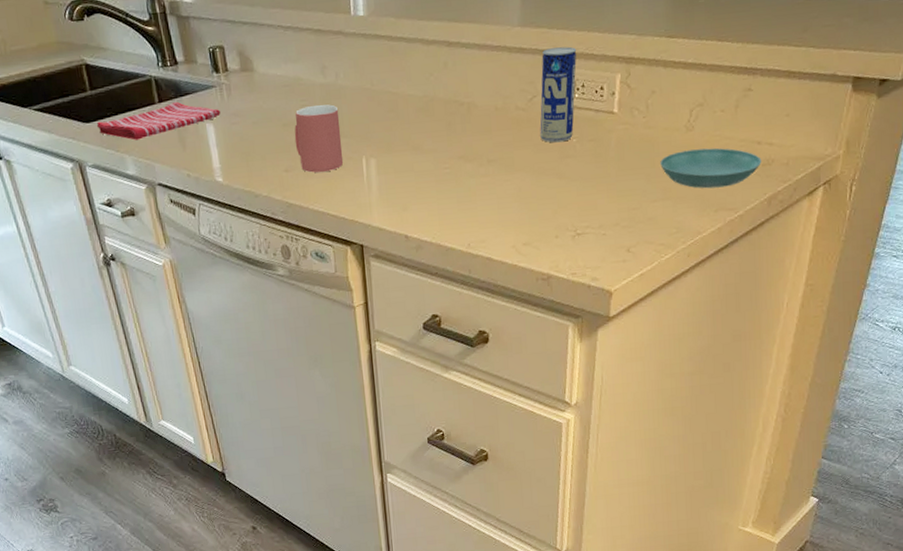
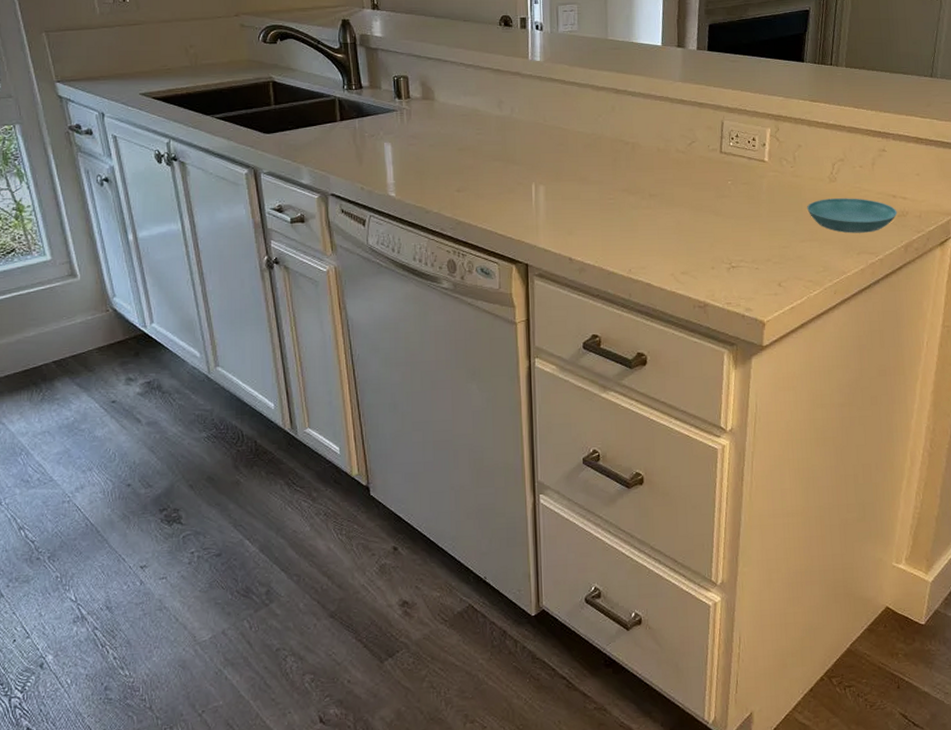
dish towel: present [96,101,221,140] -> none [276,121,400,153]
mug: present [294,104,344,173] -> none [468,135,514,194]
beverage can: present [540,46,577,143] -> none [698,102,732,183]

